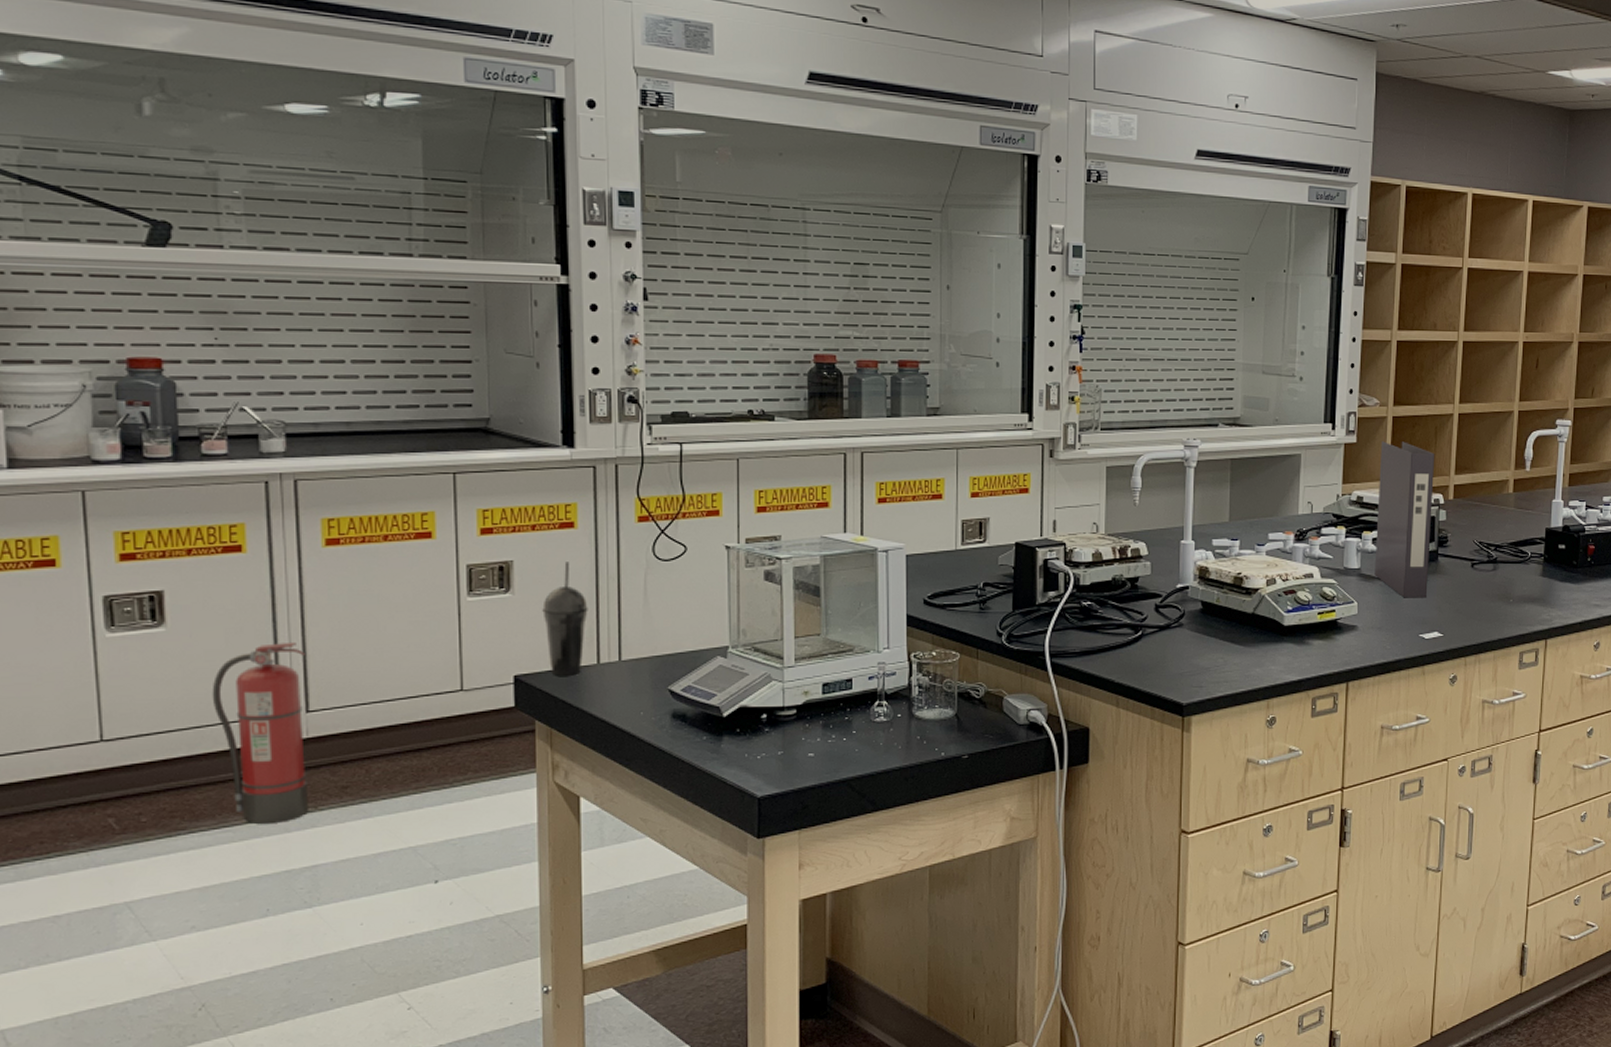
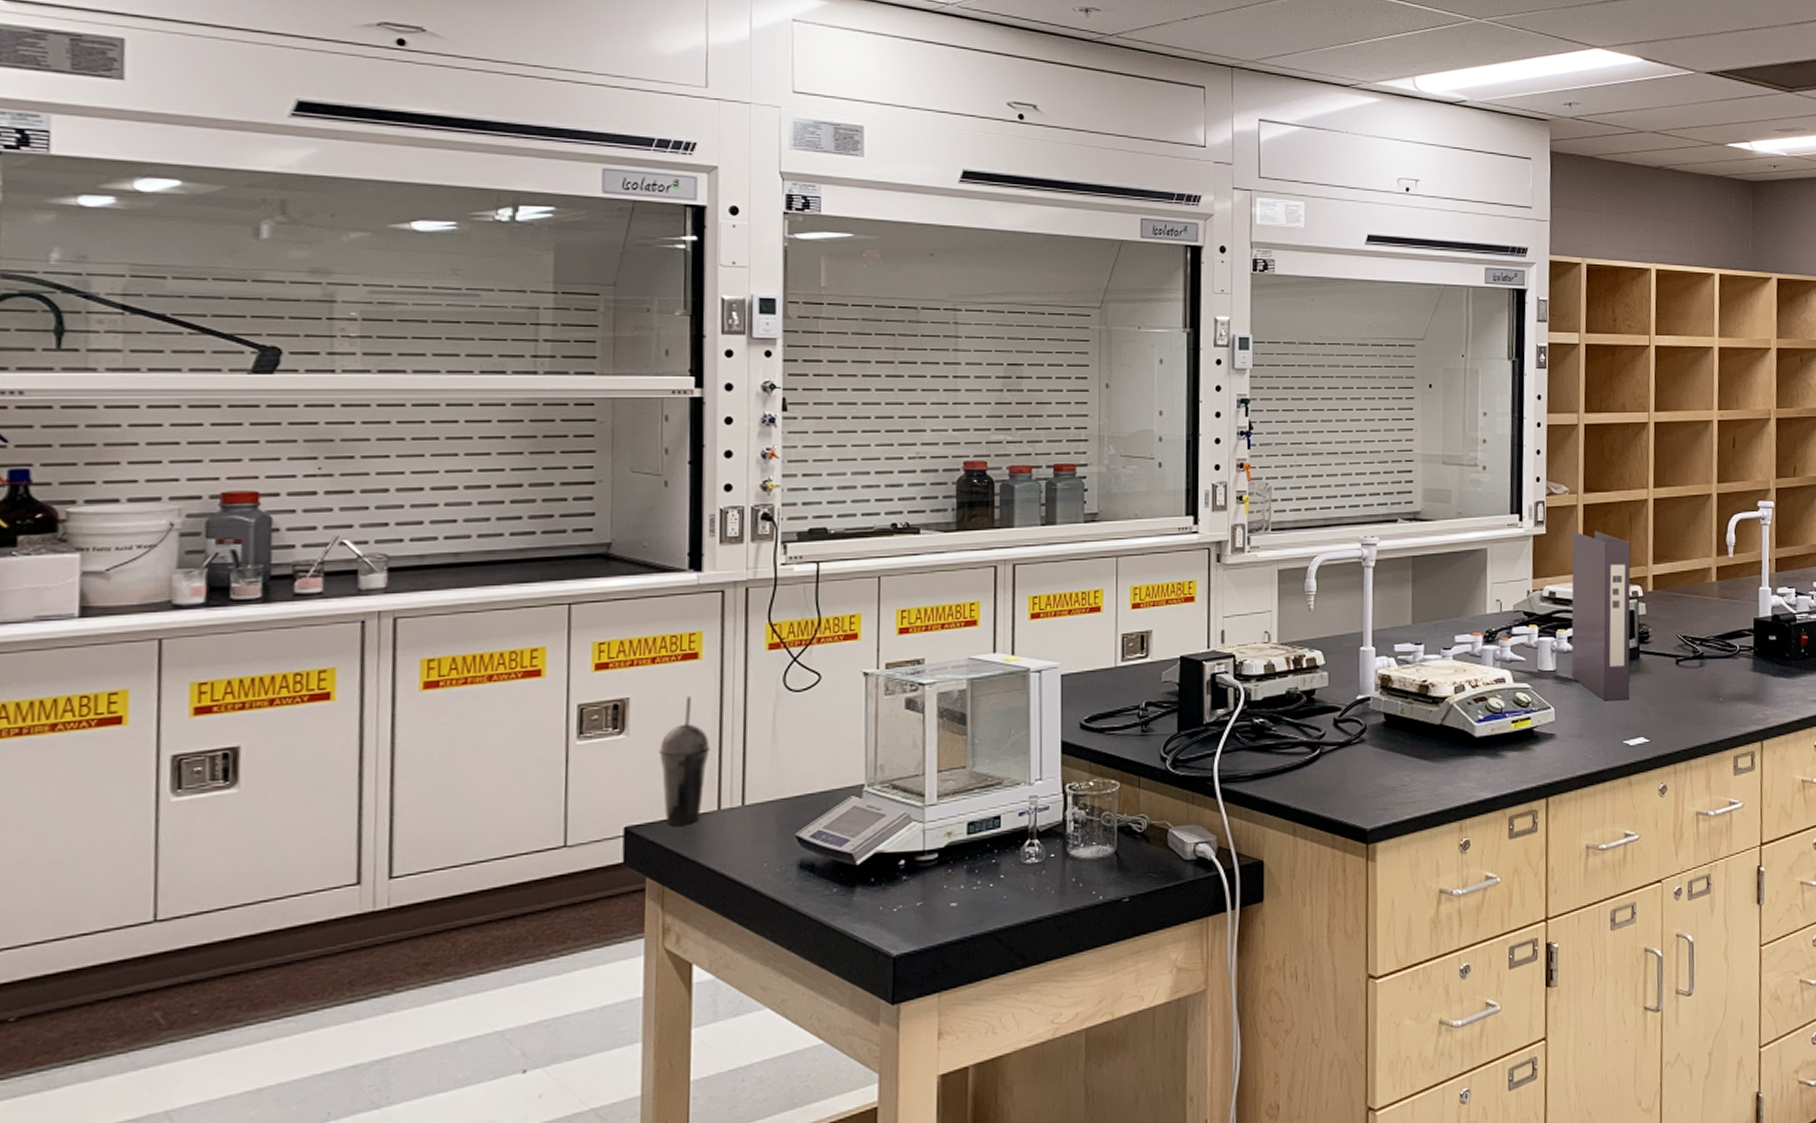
fire extinguisher: present [212,641,309,824] -> none [284,798,392,1011]

